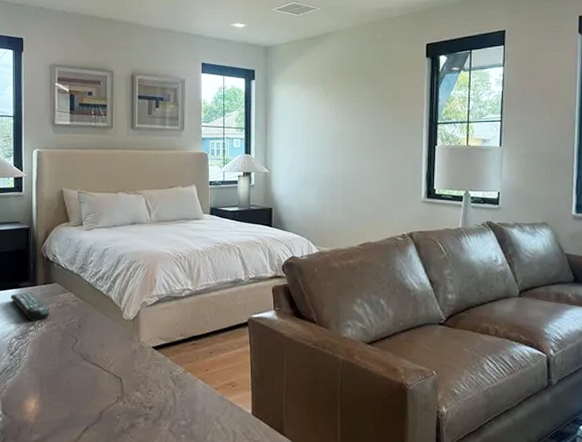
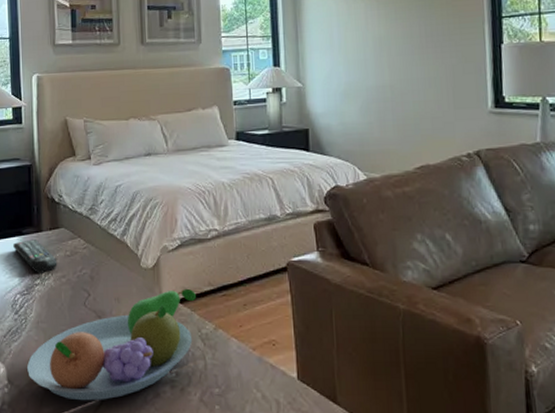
fruit bowl: none [19,337,169,430] -> present [26,288,196,401]

